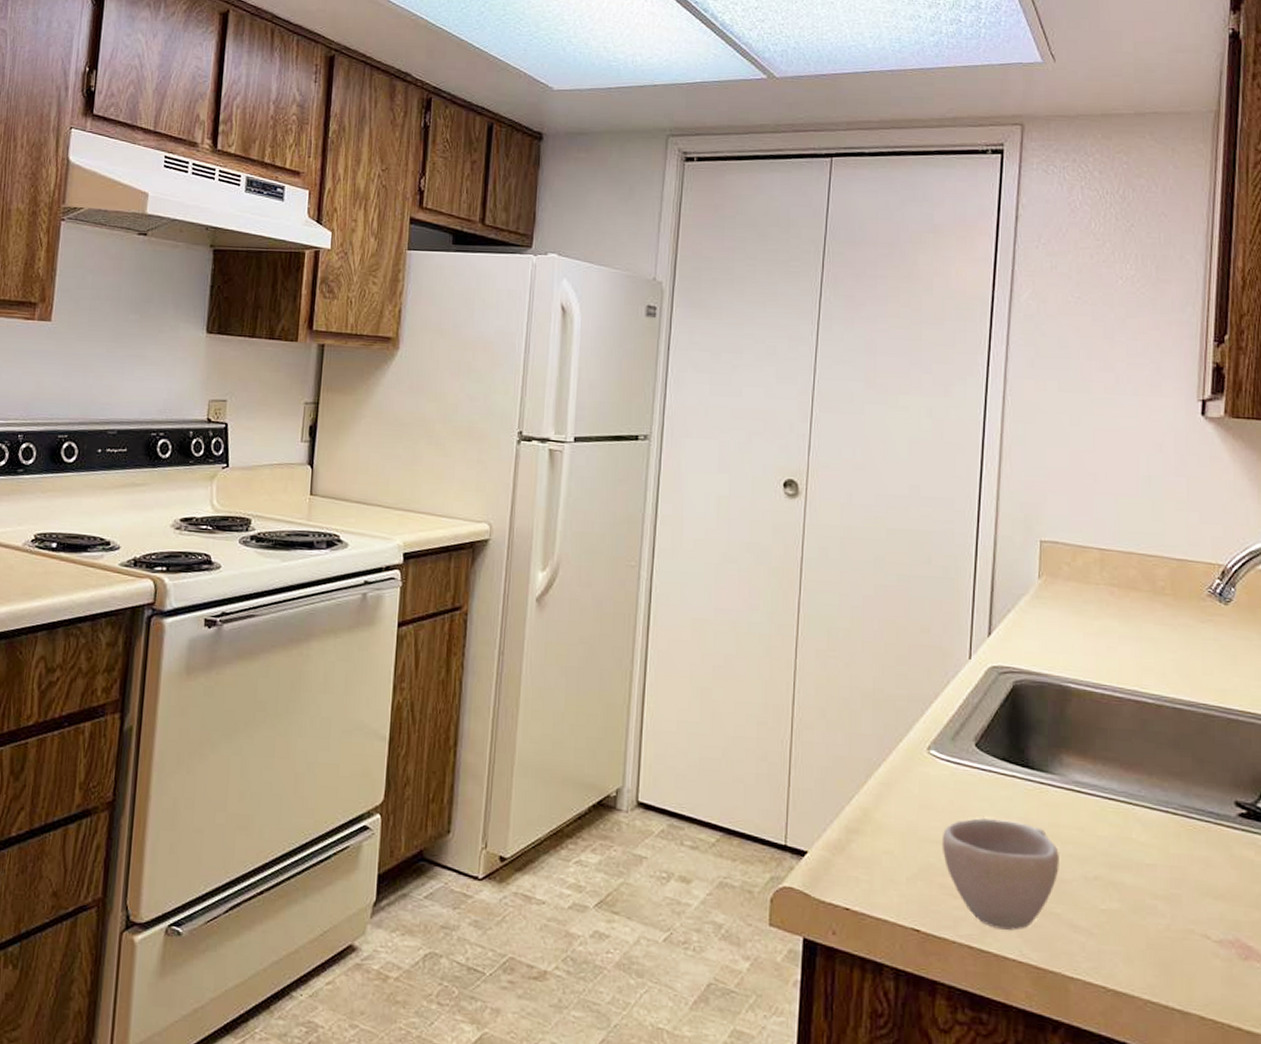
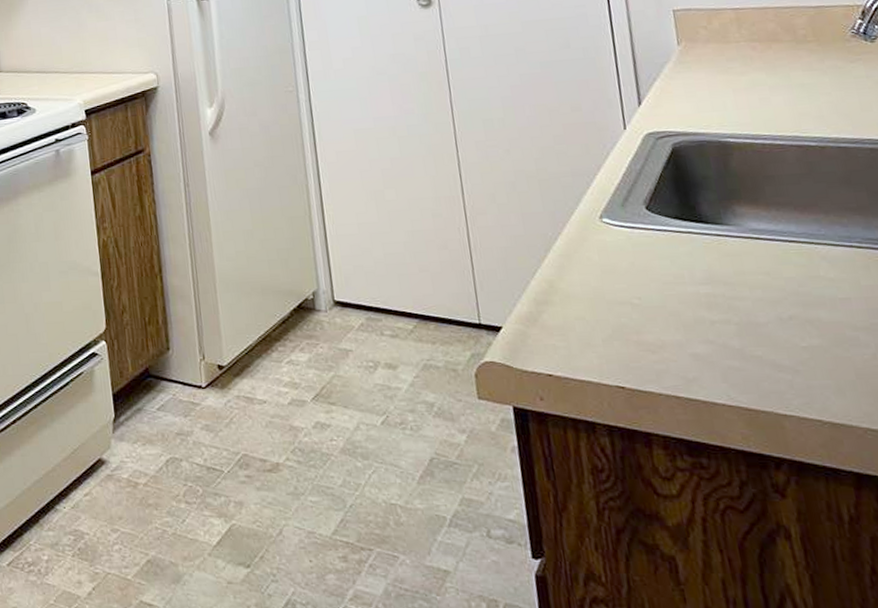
cup: present [941,818,1059,931] -> none [629,274,753,377]

